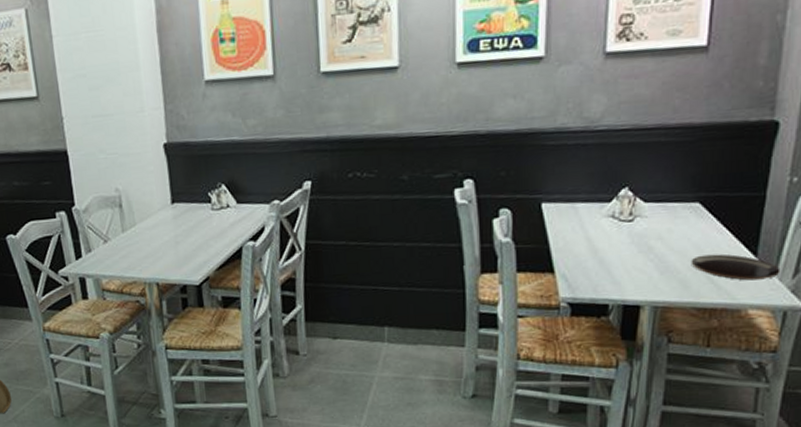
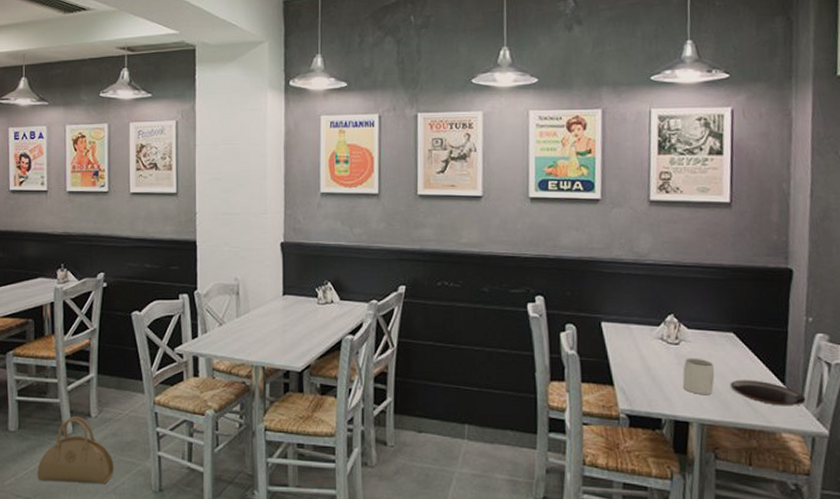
mug: none [636,234,674,276] -> present [683,357,715,396]

